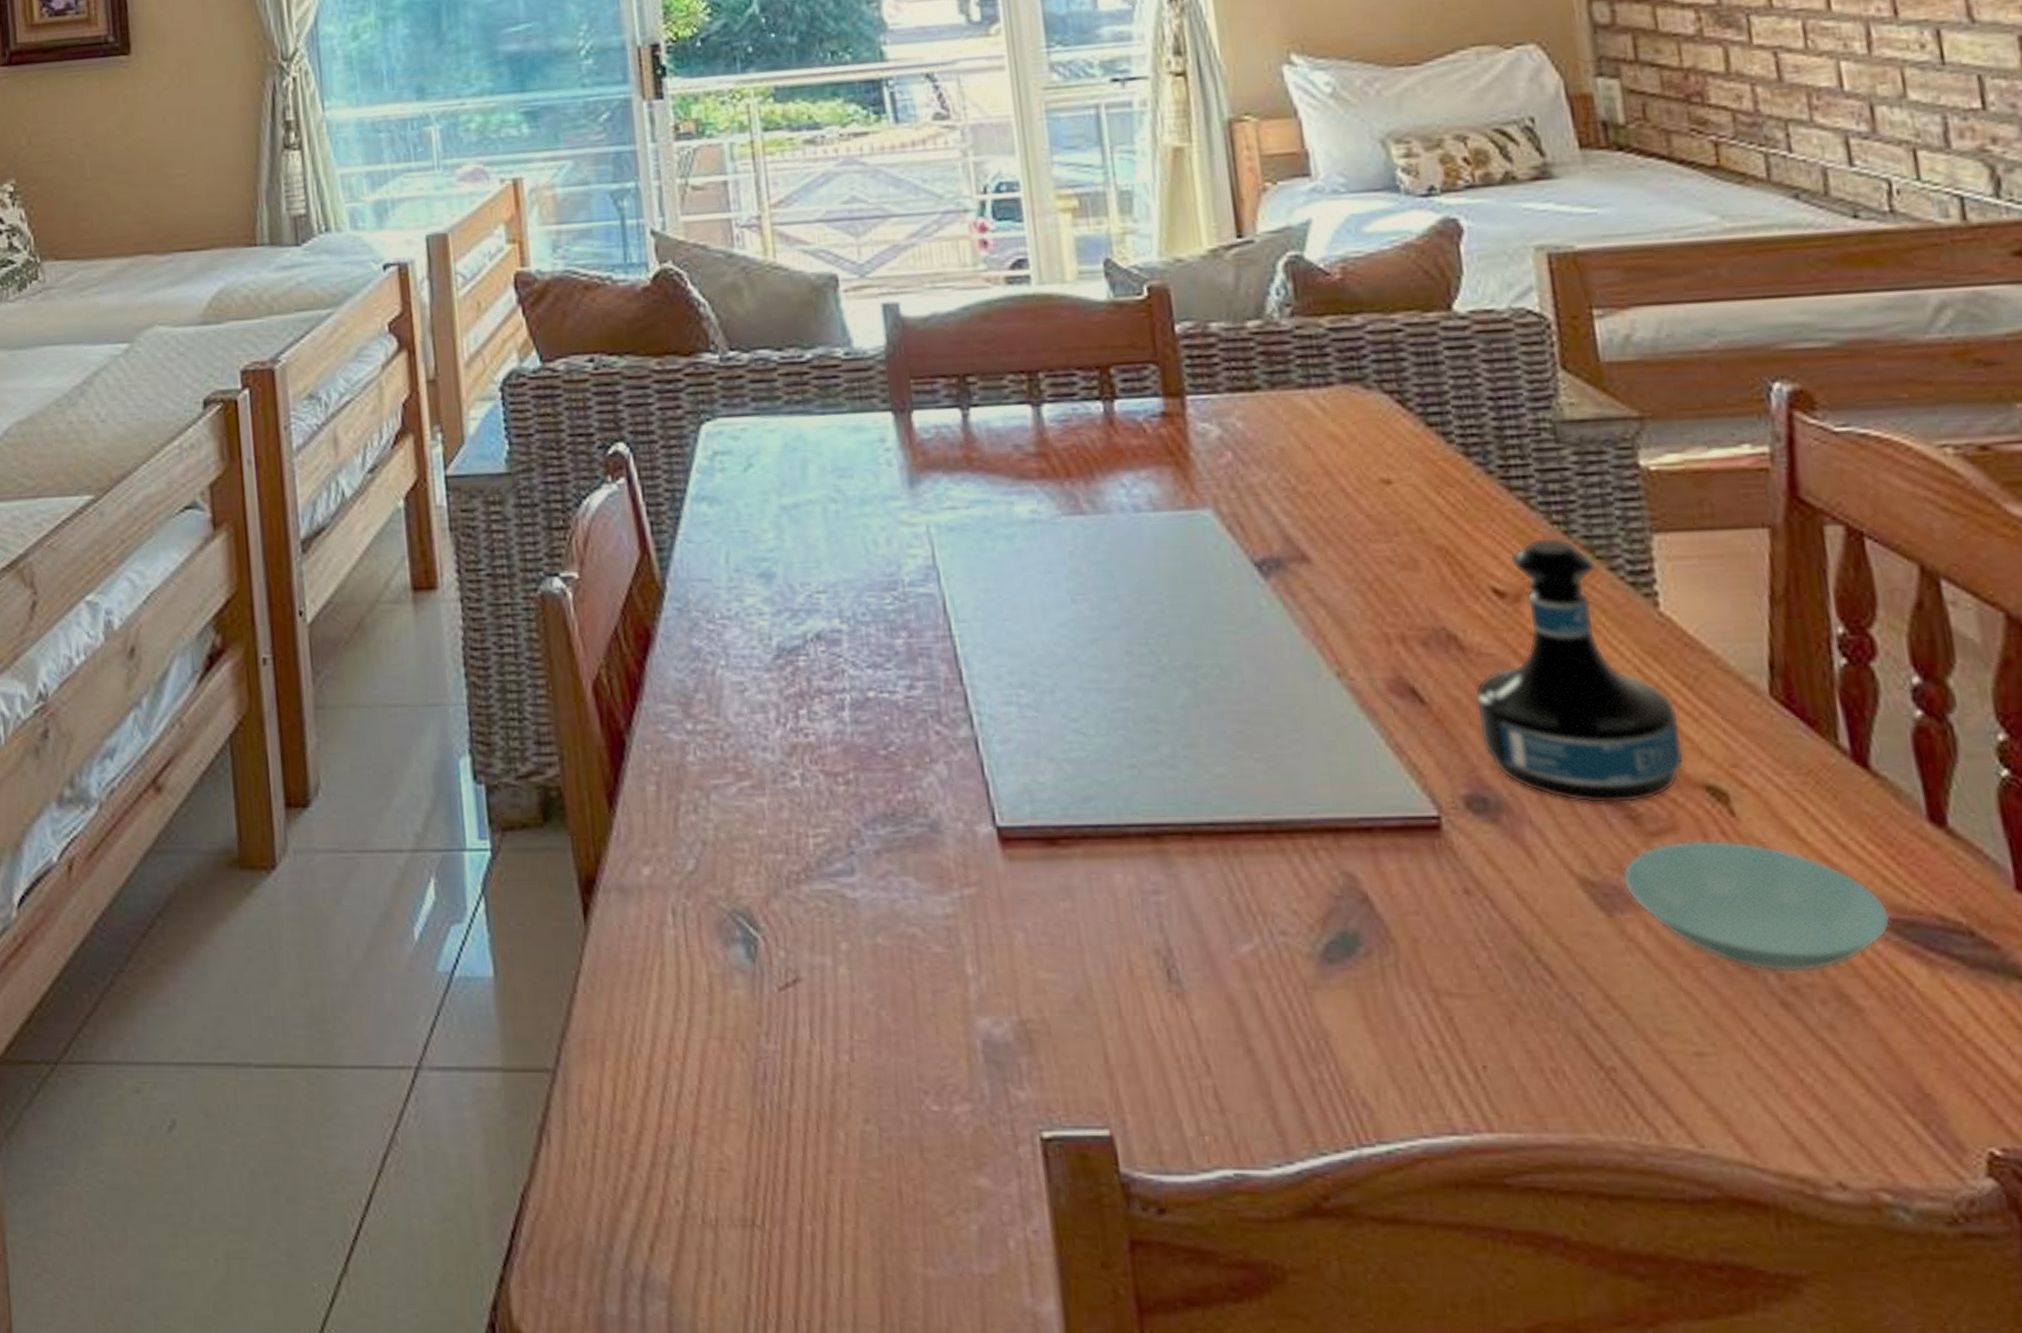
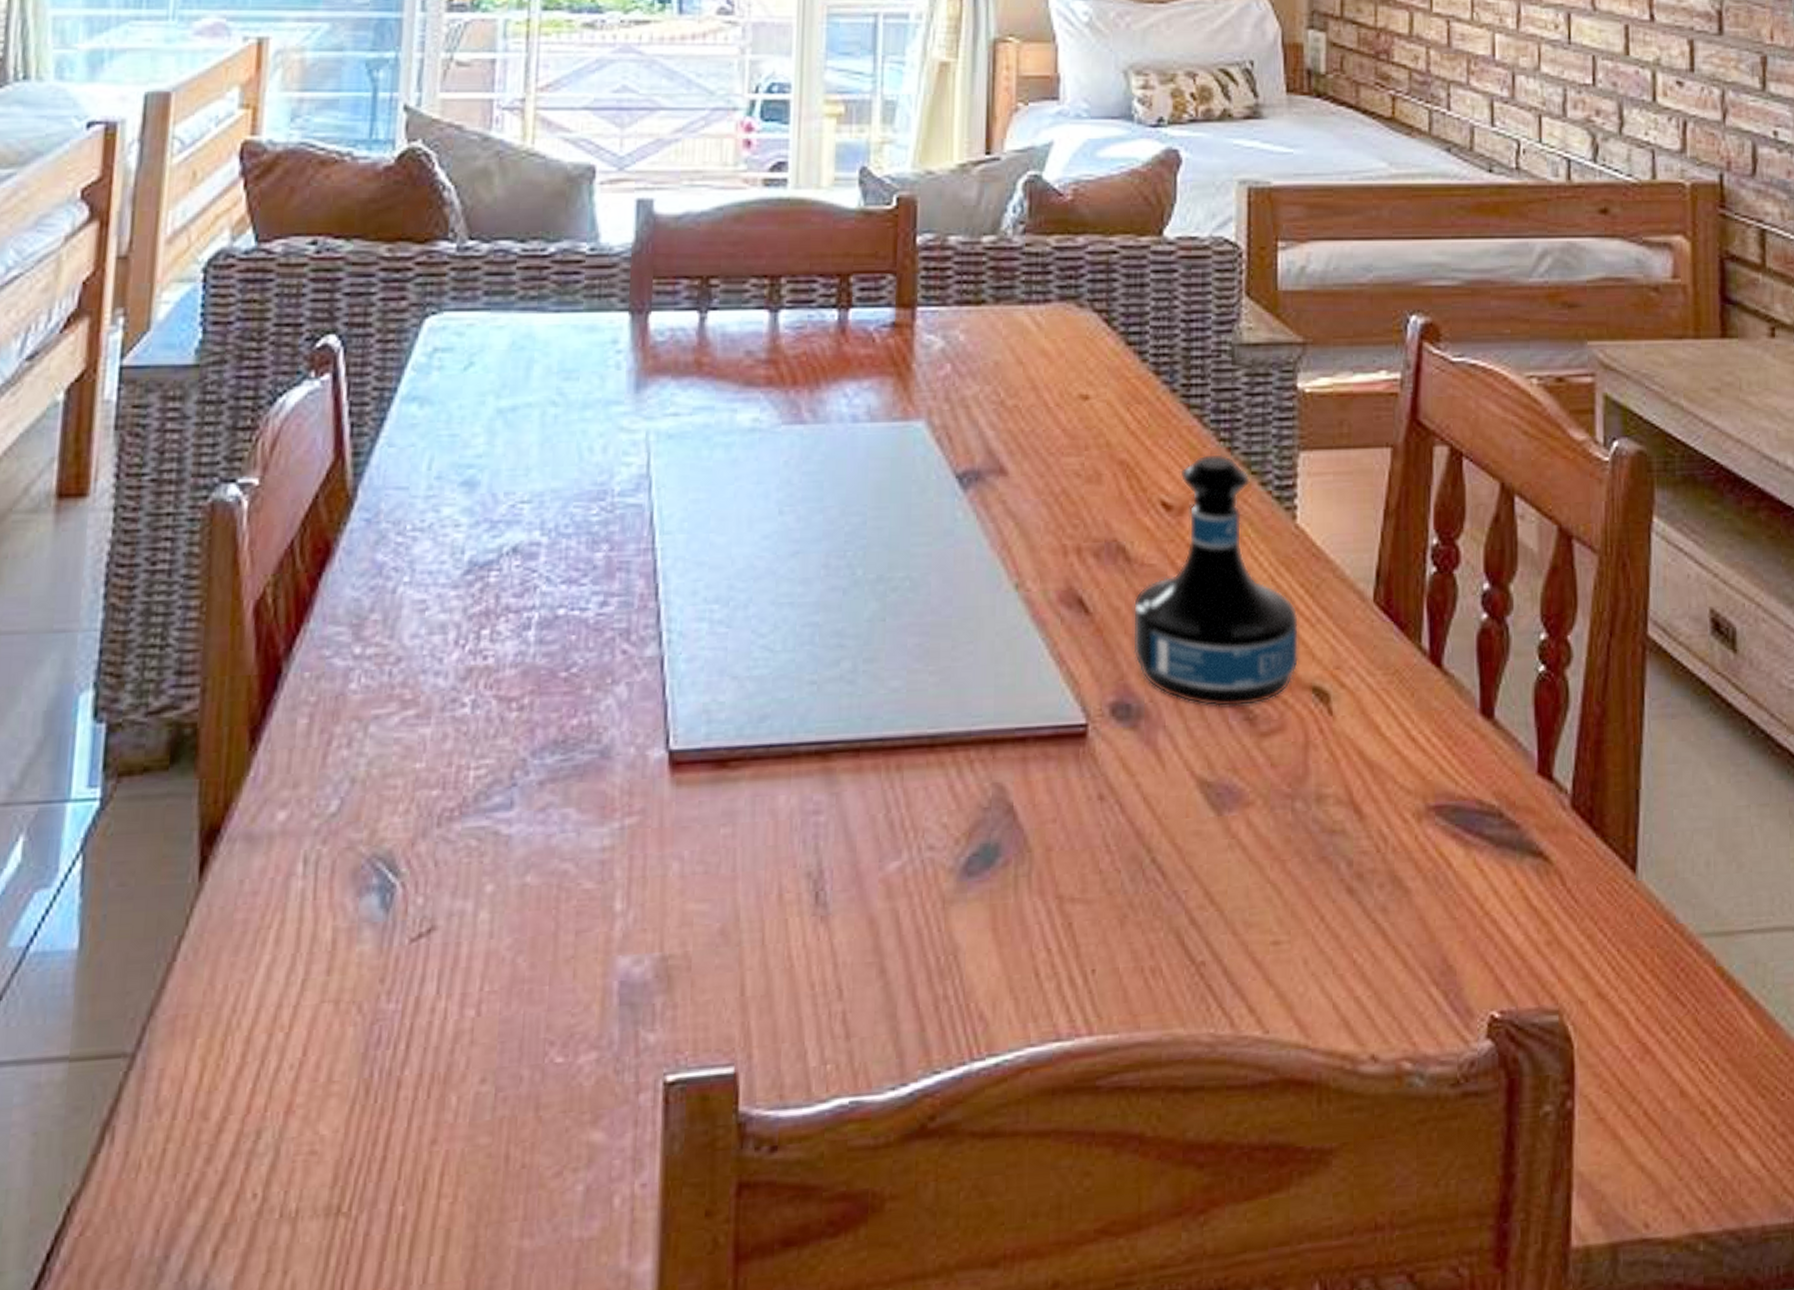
saucer: present [1622,839,1891,973] -> none [1234,737,1441,861]

